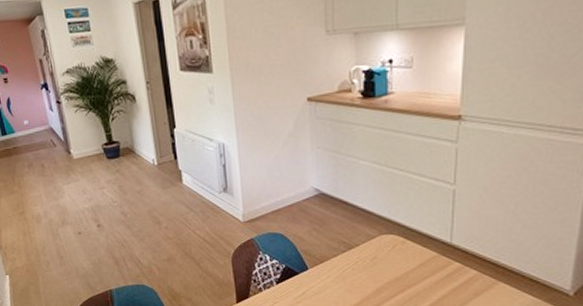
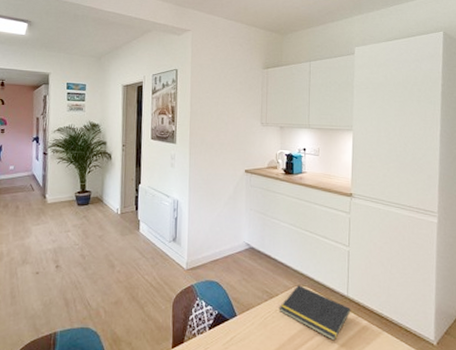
notepad: none [360,233,455,293] -> present [279,285,351,341]

